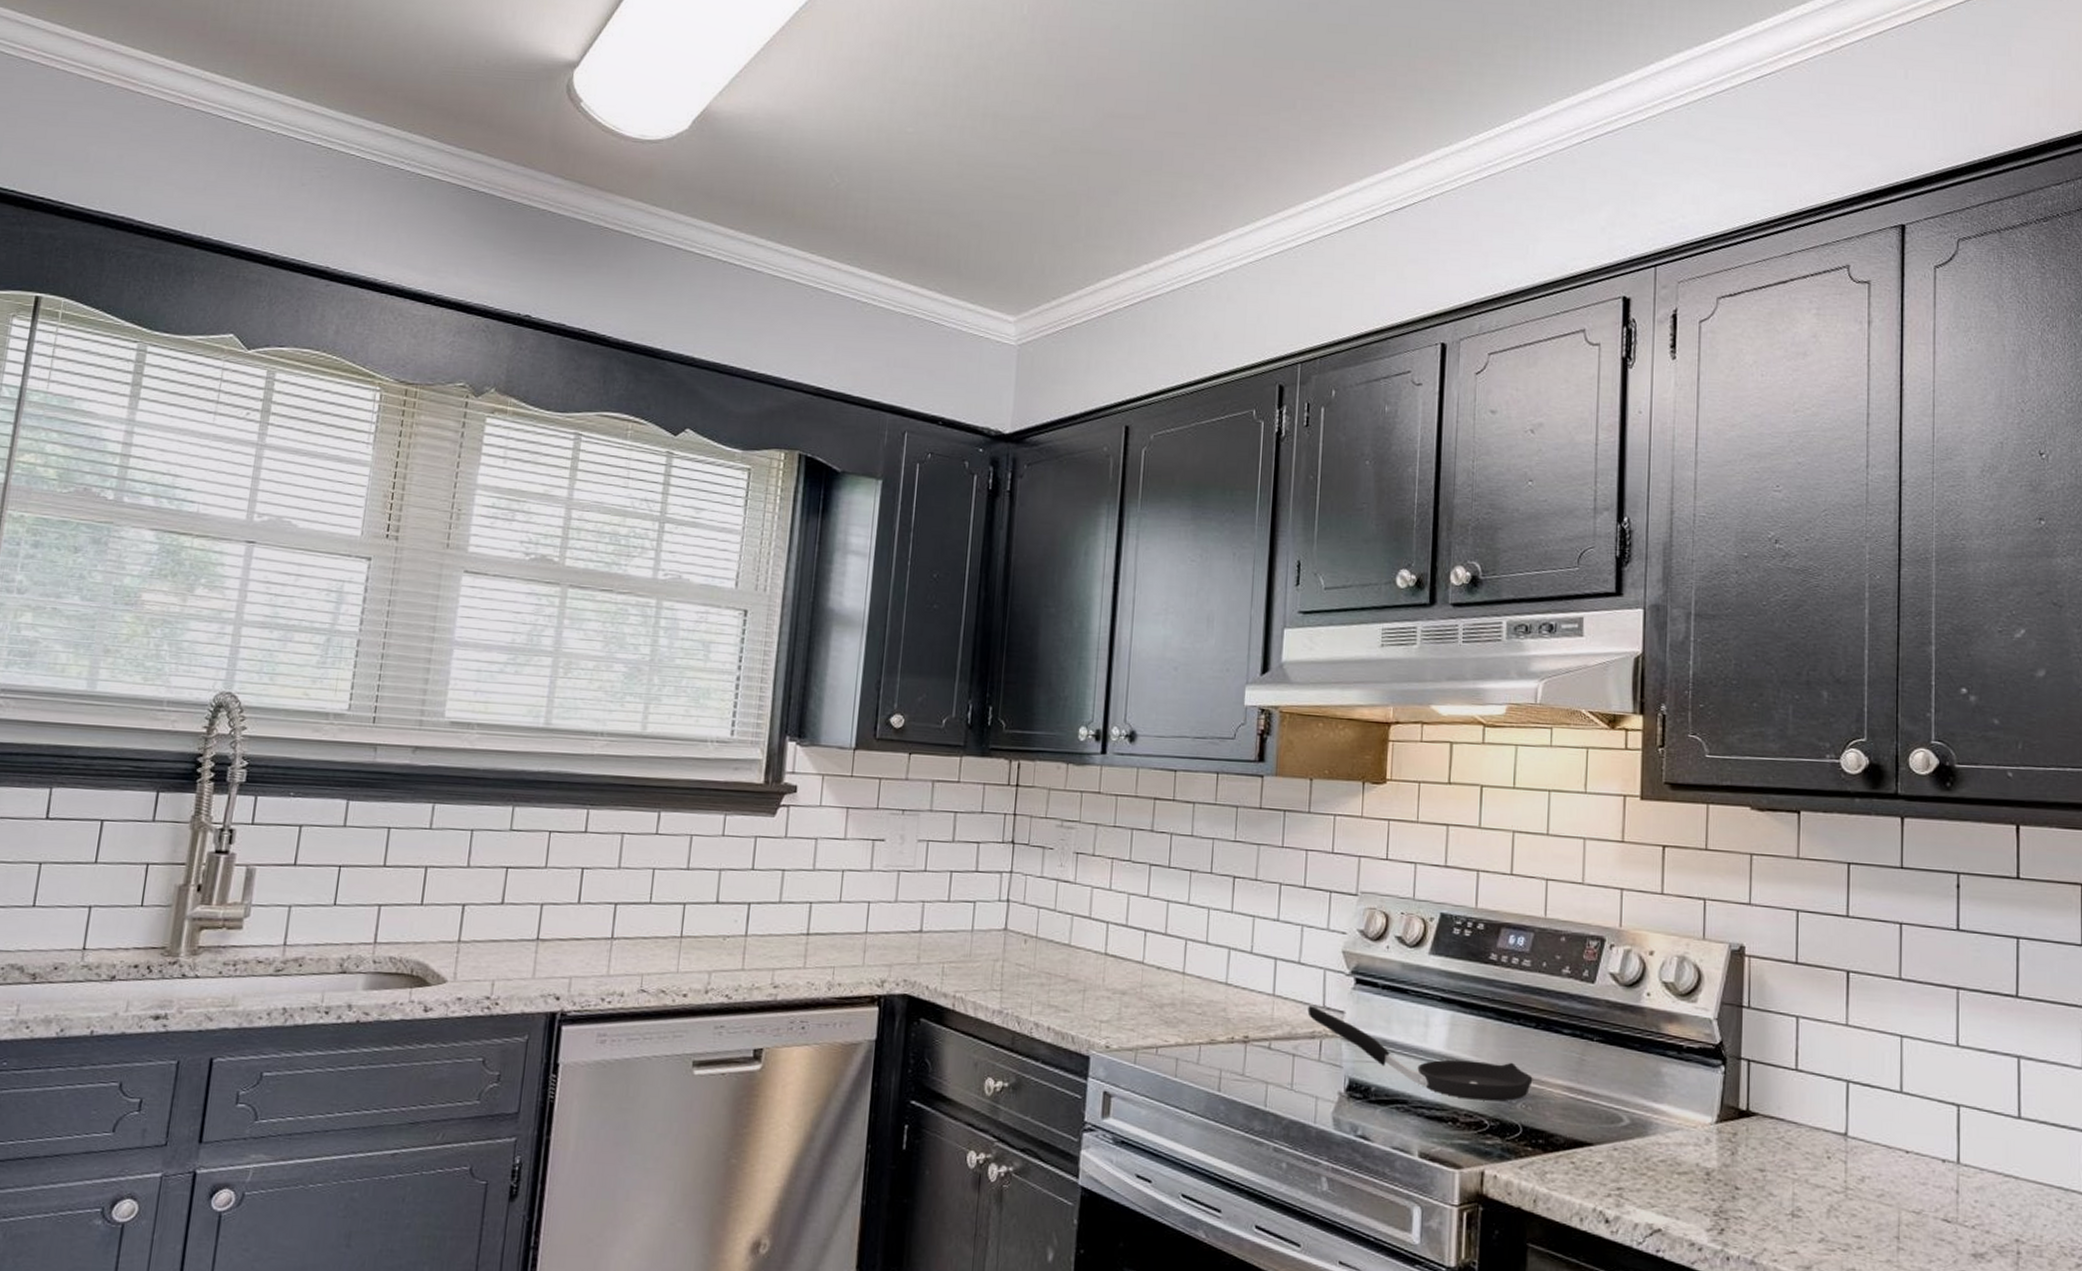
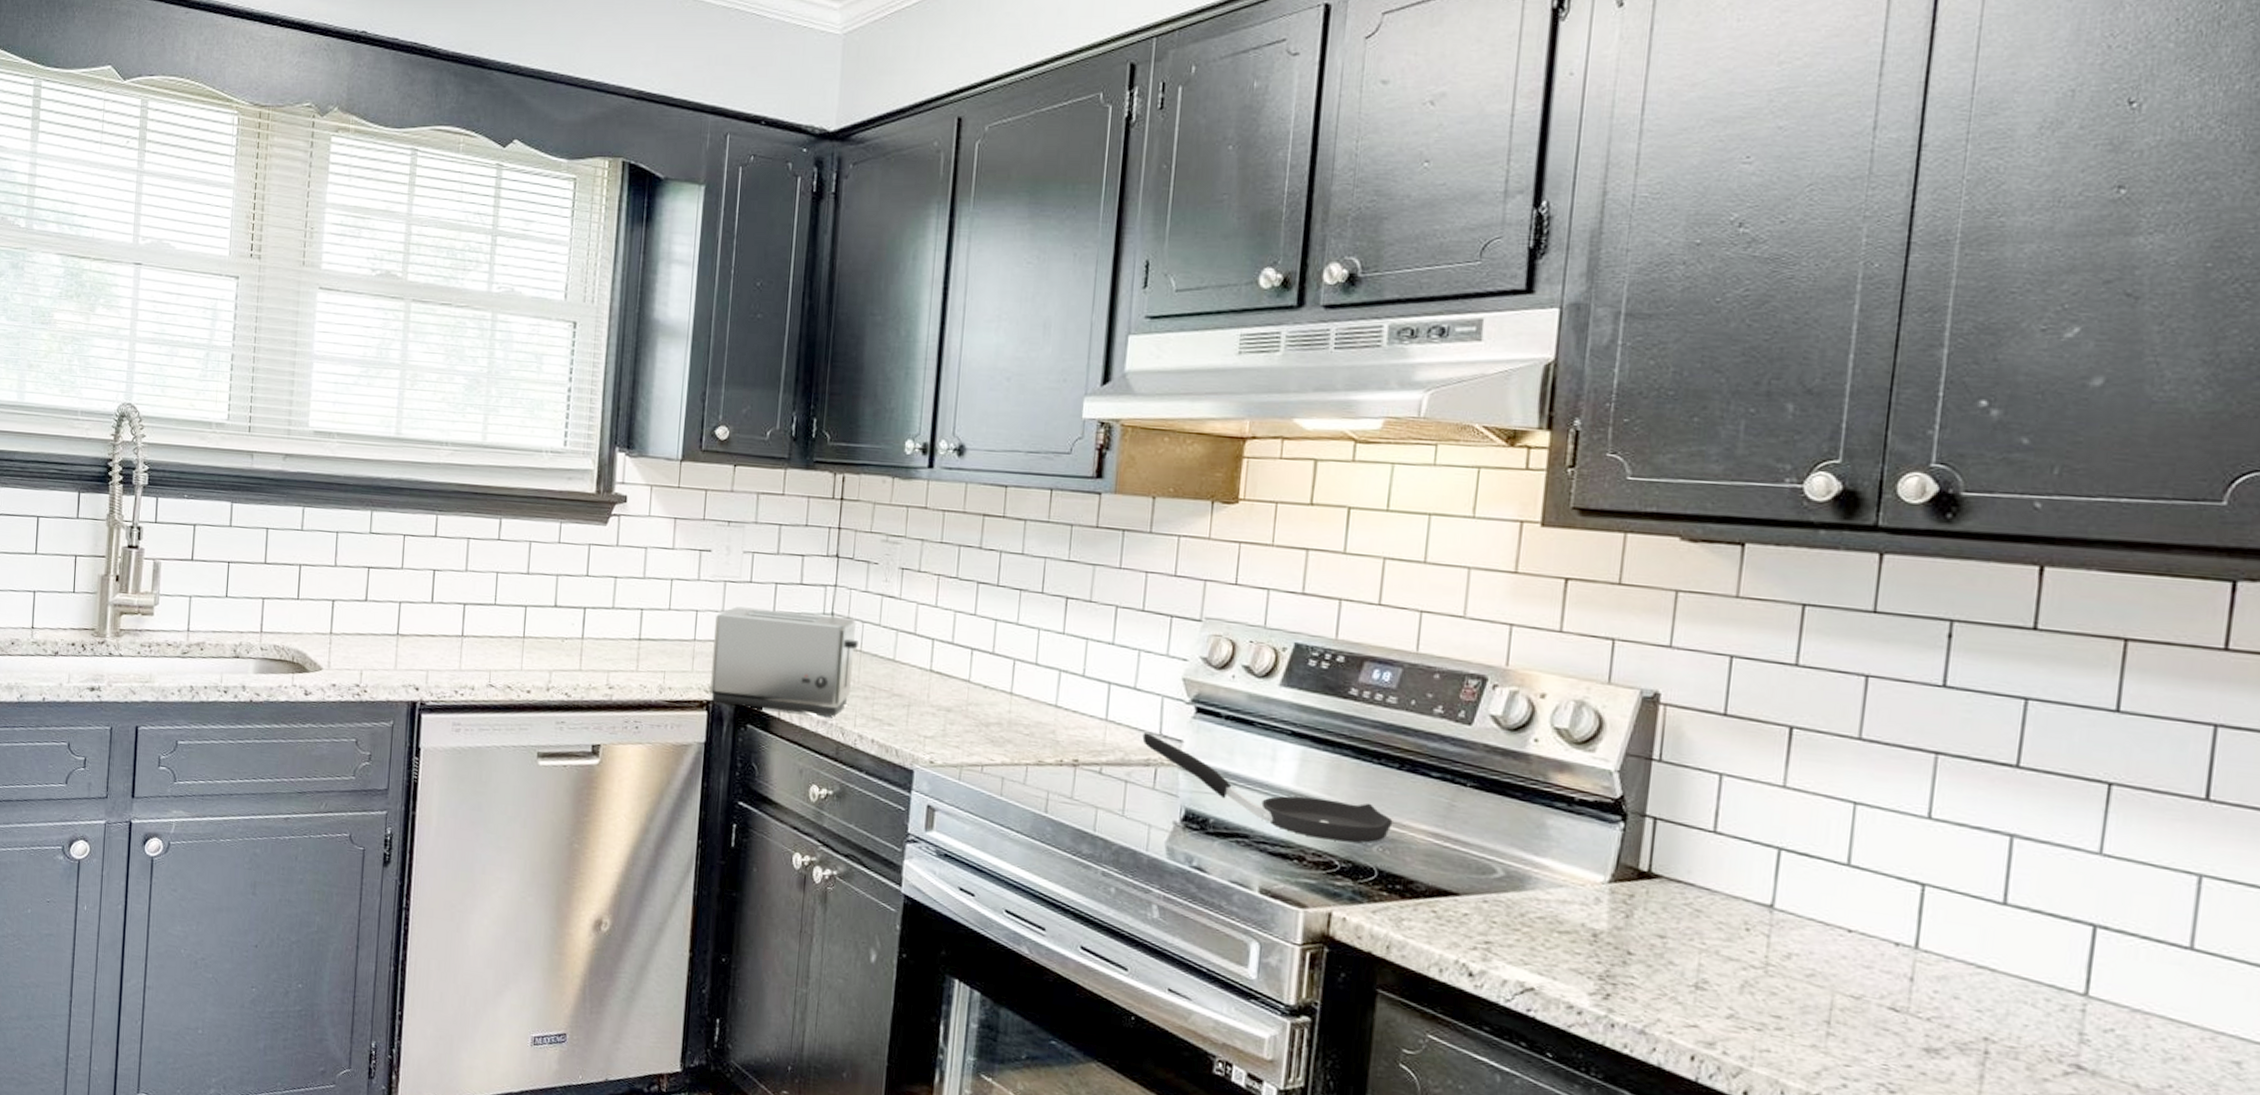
toaster: none [882,896,1034,1006] -> present [710,606,858,716]

